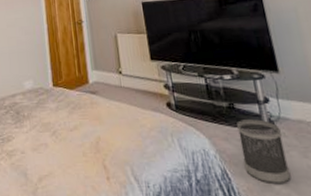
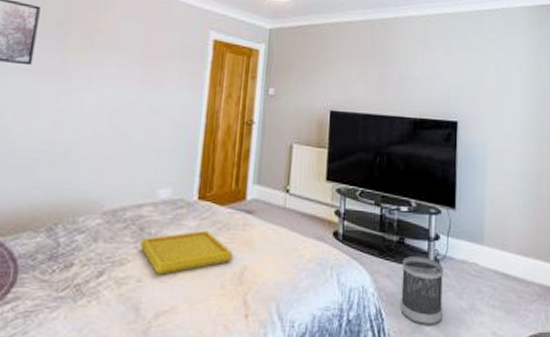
serving tray: none [18,110,89,147] -> present [139,230,234,275]

